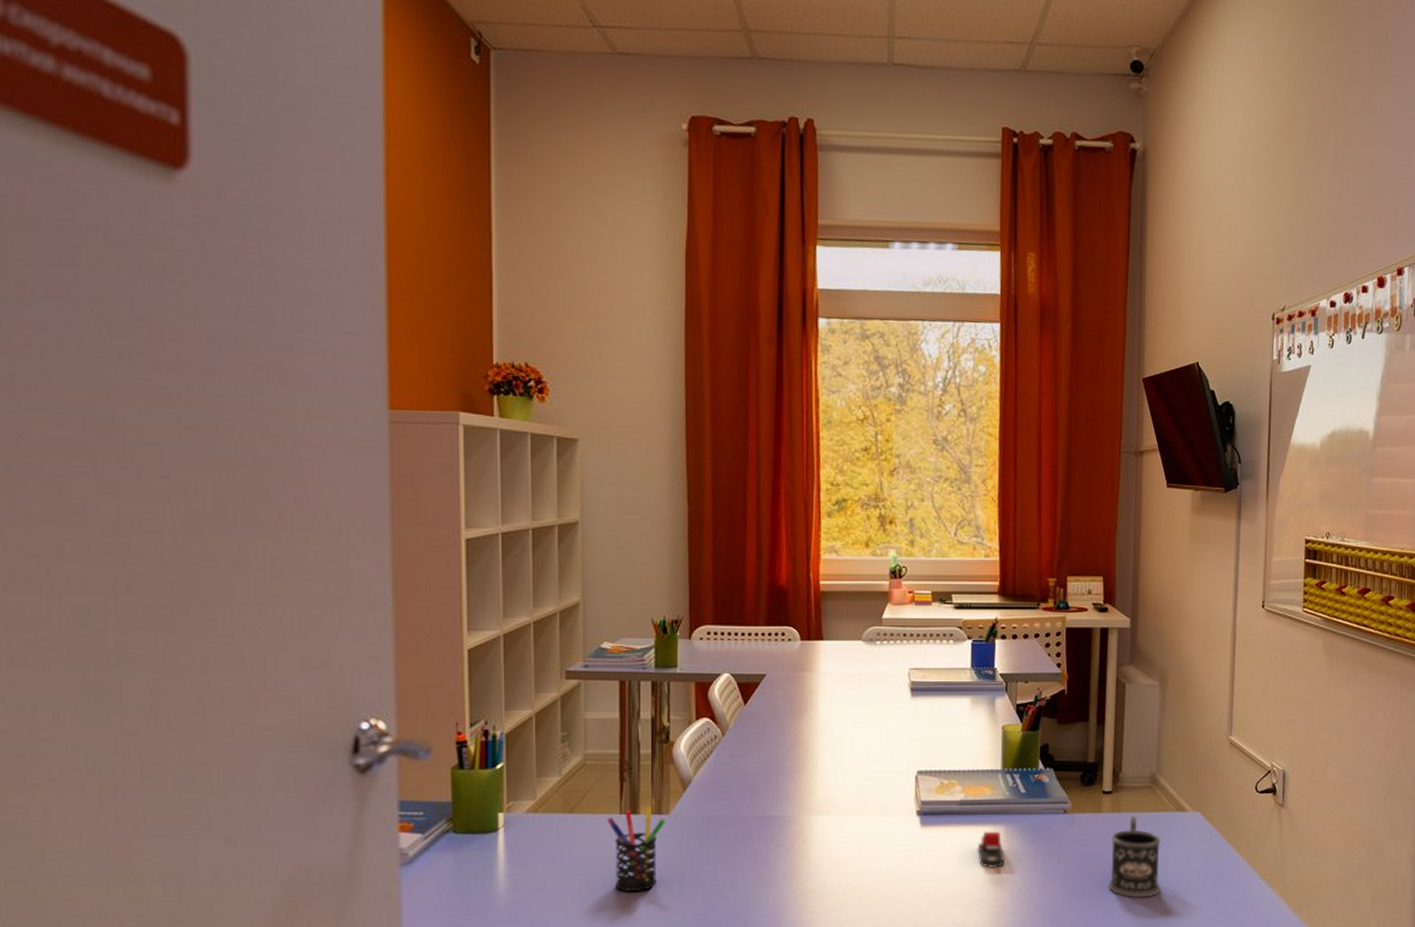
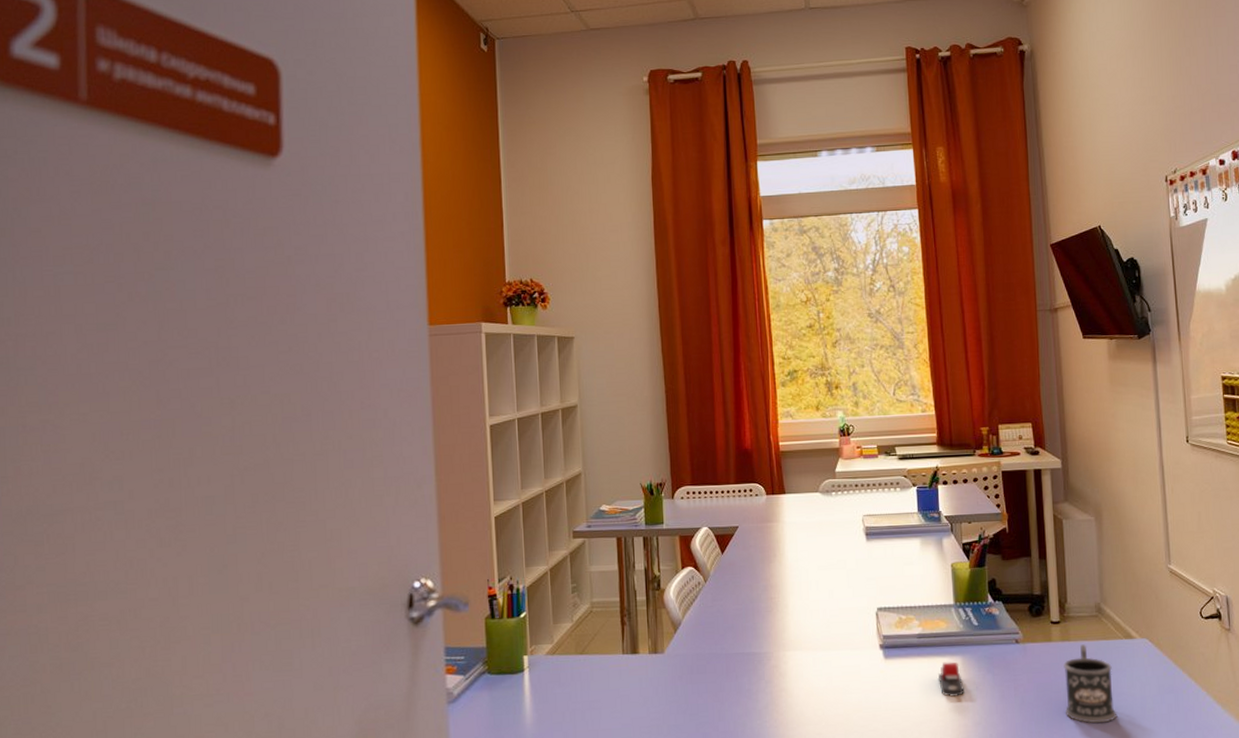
pen holder: present [607,807,666,892] -> none [612,647,661,724]

